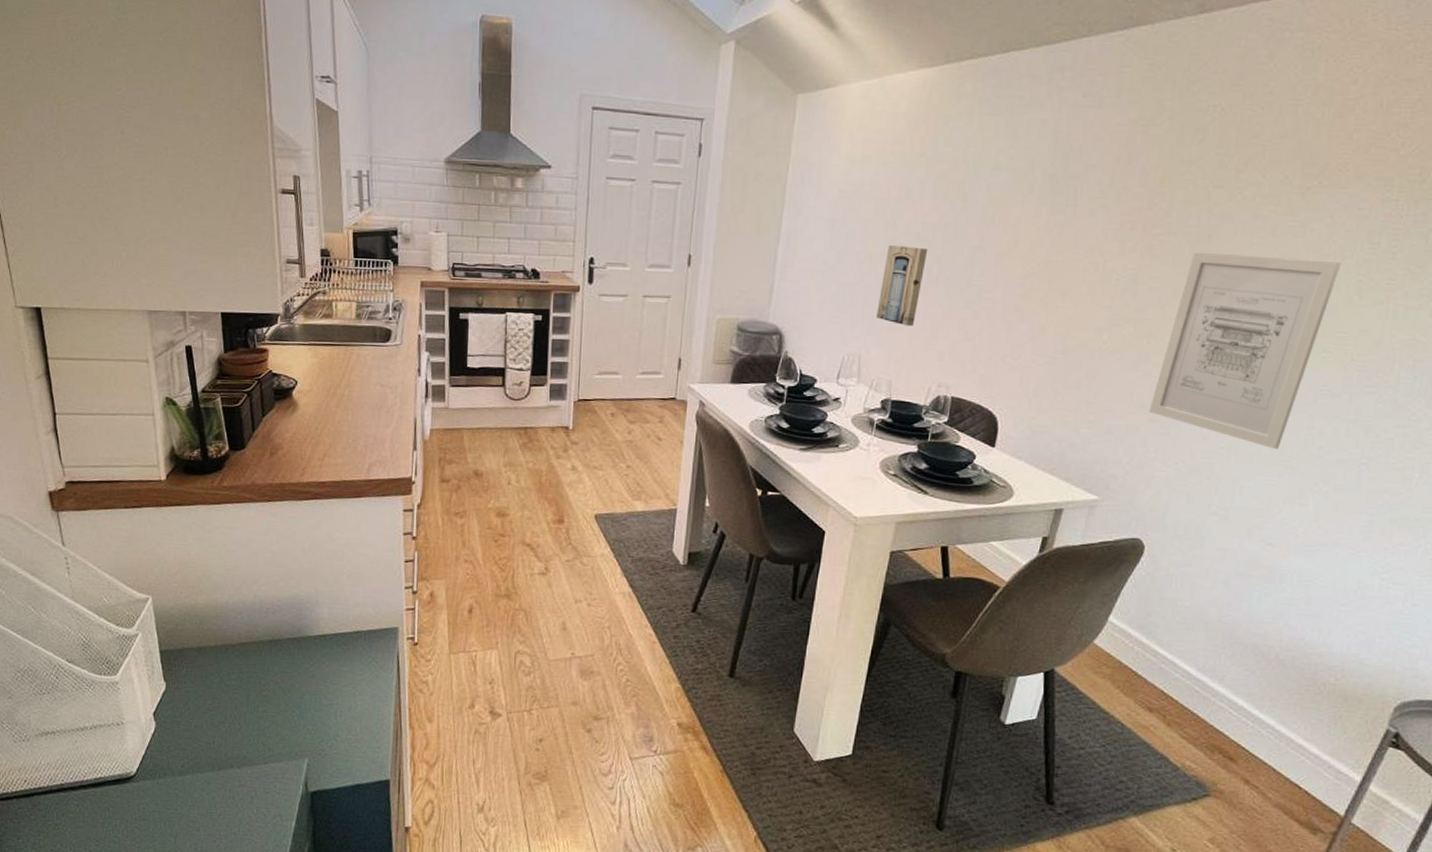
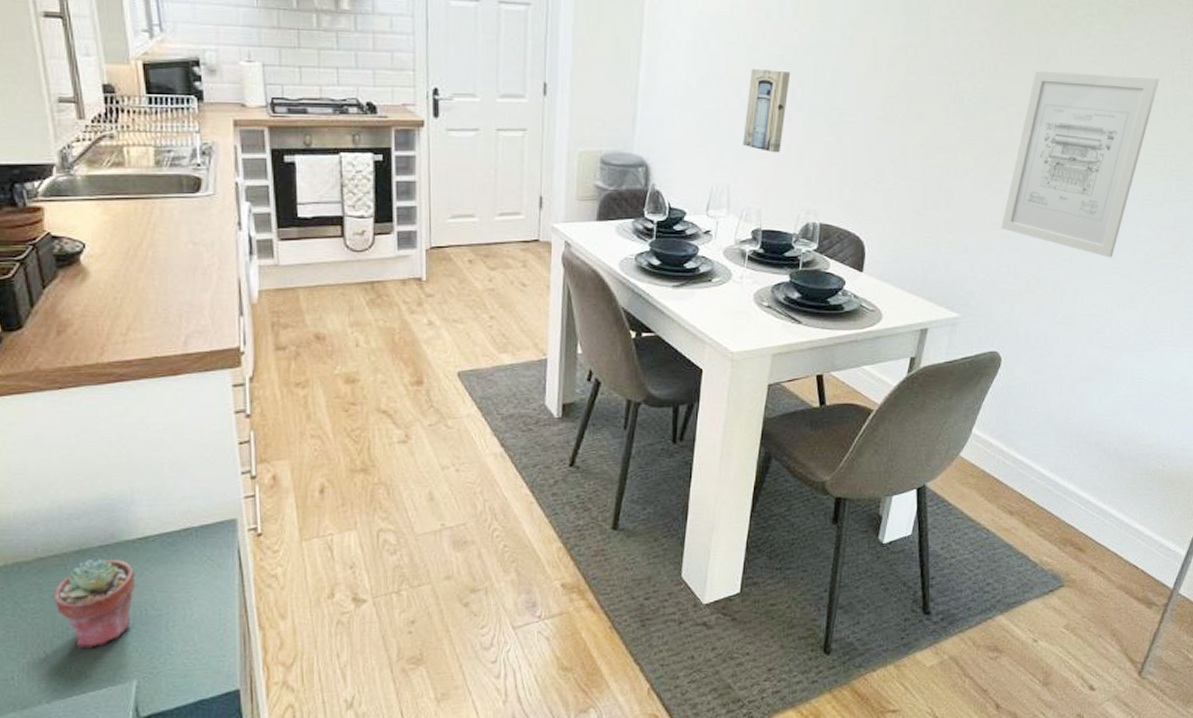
potted succulent: none [250,648,314,726] -> present [54,558,136,649]

